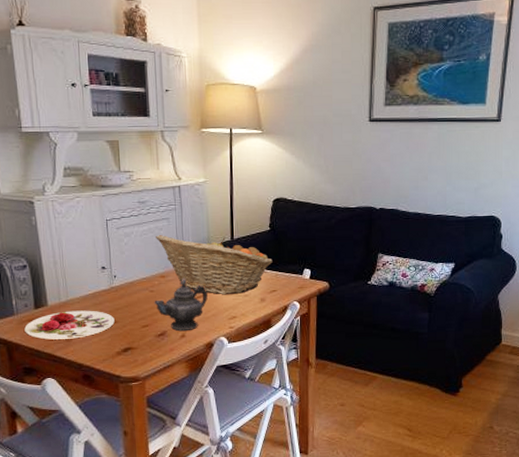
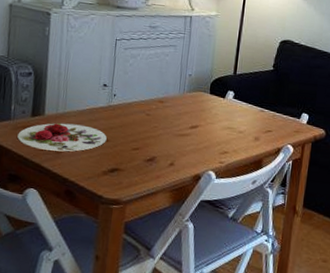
teapot: present [154,278,208,332] -> none [148,105,203,160]
fruit basket: present [156,235,273,295] -> none [160,60,272,129]

